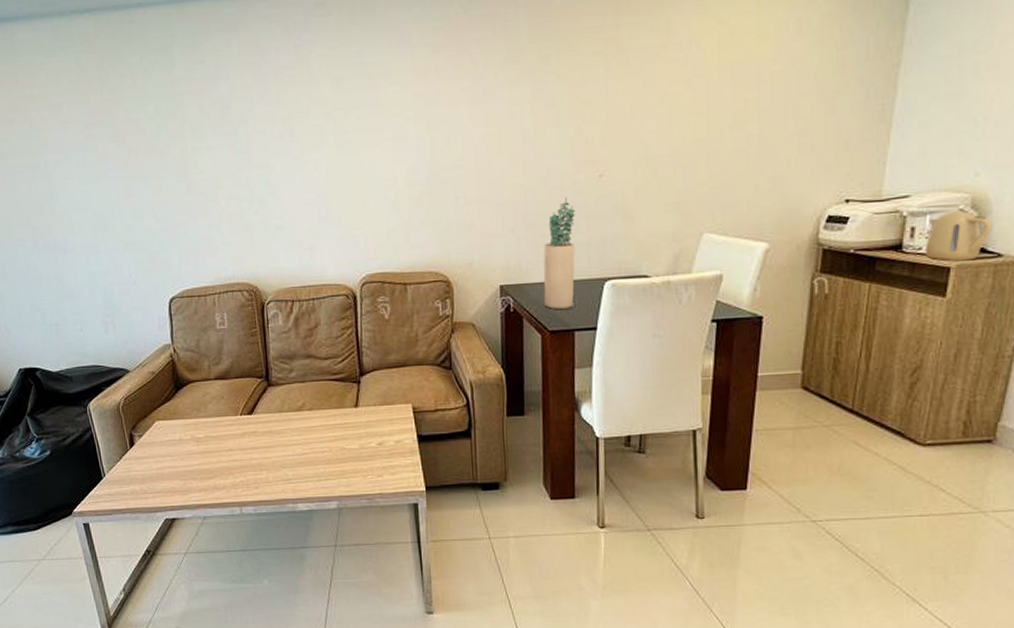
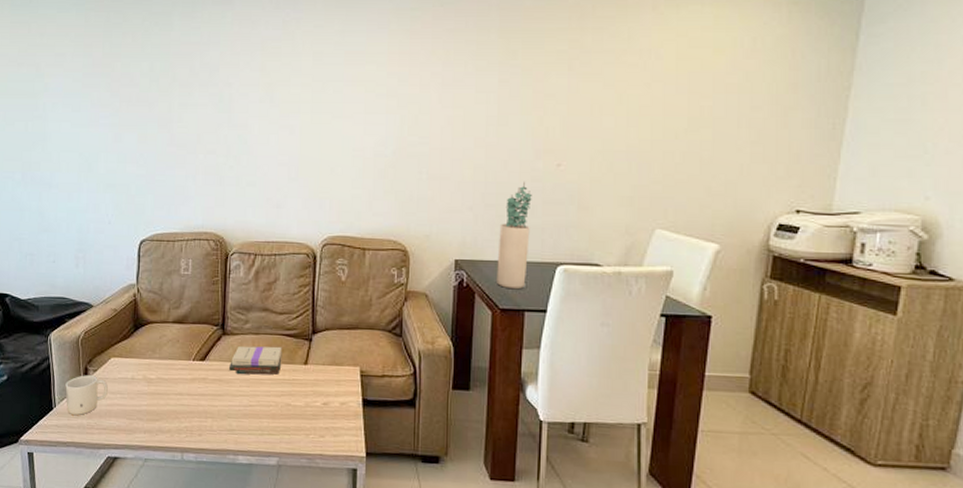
mug: none [112,441,157,483] -> present [65,375,108,416]
books: none [278,392,332,425] -> present [229,345,282,375]
kettle: present [925,210,993,262] -> none [875,231,943,282]

